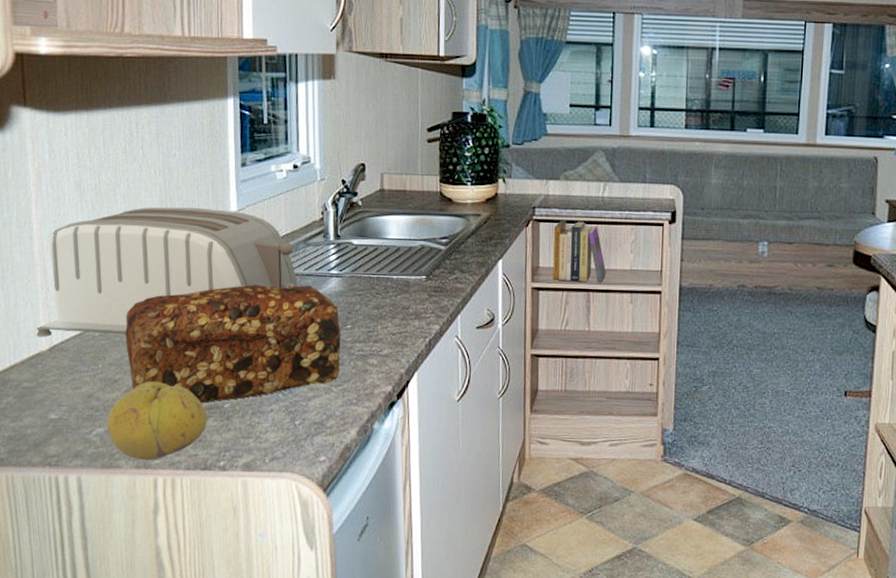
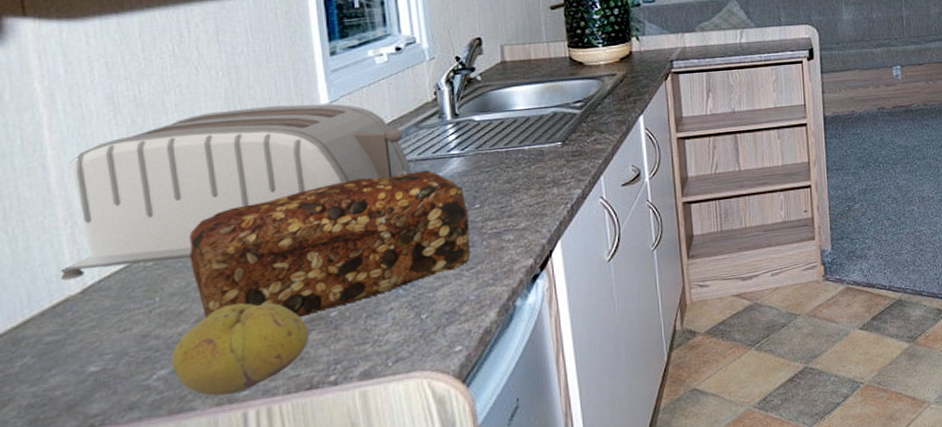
books: present [552,220,606,283] -> none [694,68,751,127]

